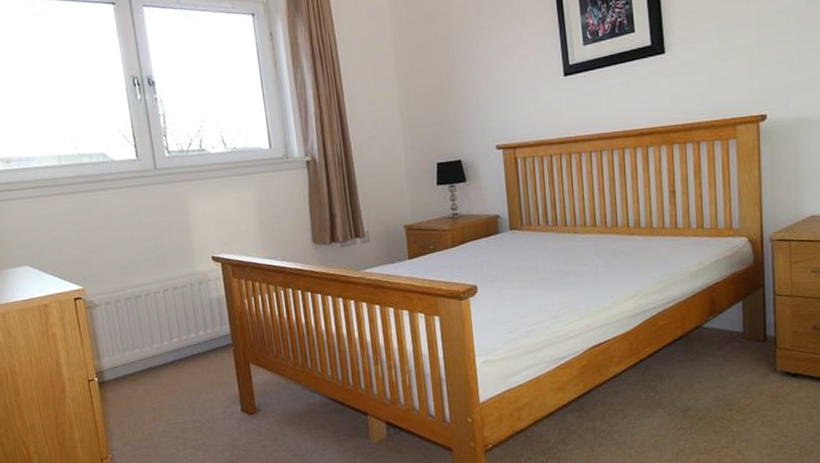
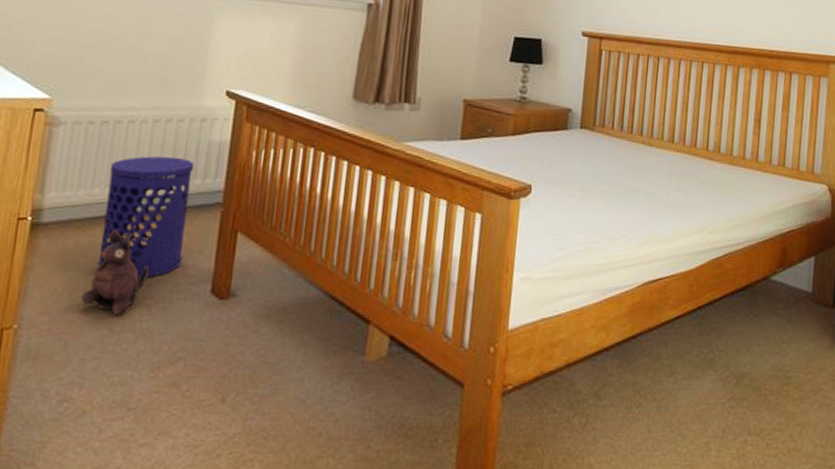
waste bin: none [142,315,214,409] -> present [97,156,195,278]
plush toy: none [149,377,193,438] -> present [80,230,149,316]

